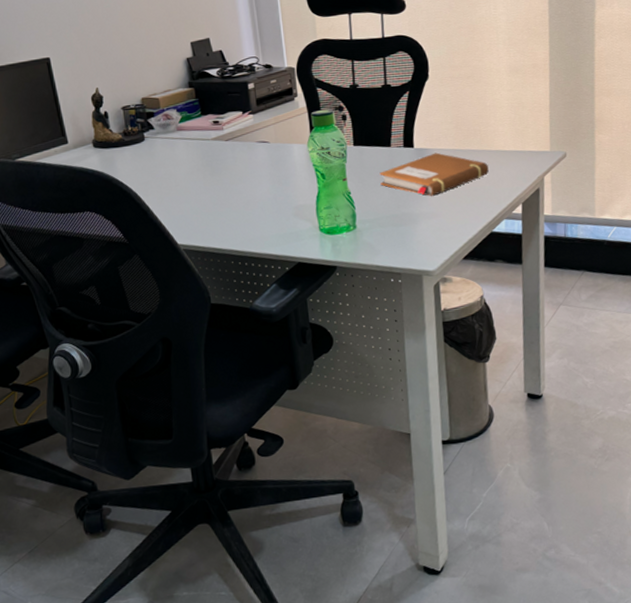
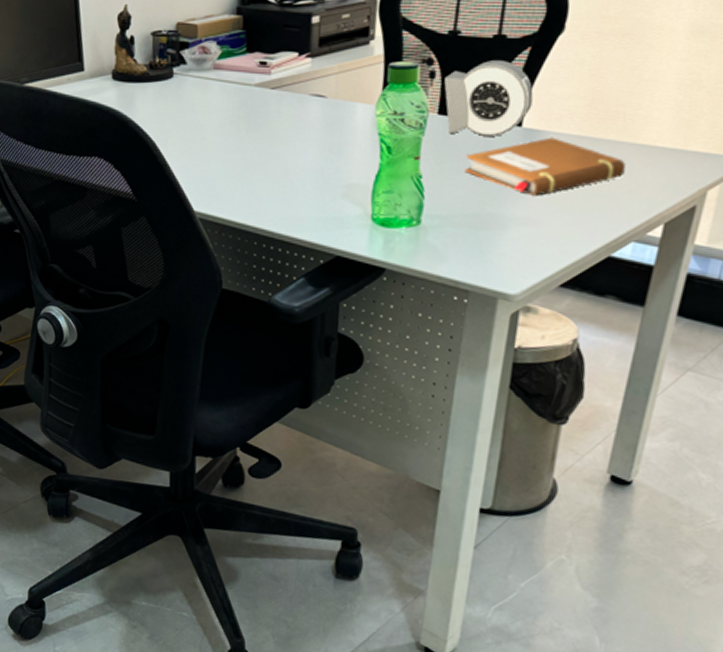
alarm clock: none [353,102,418,159] -> present [444,60,534,137]

